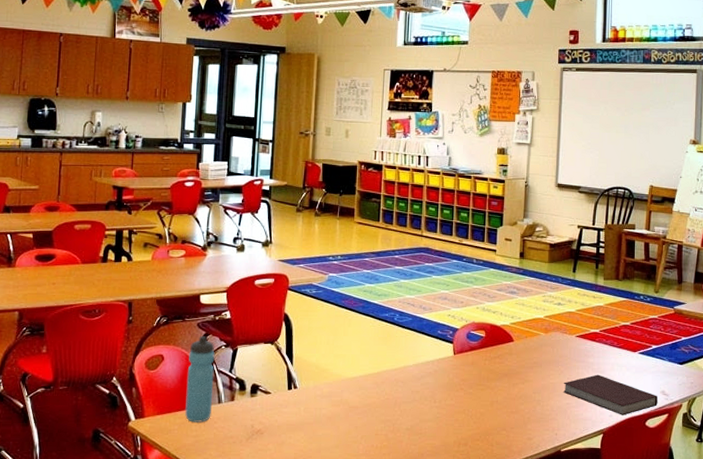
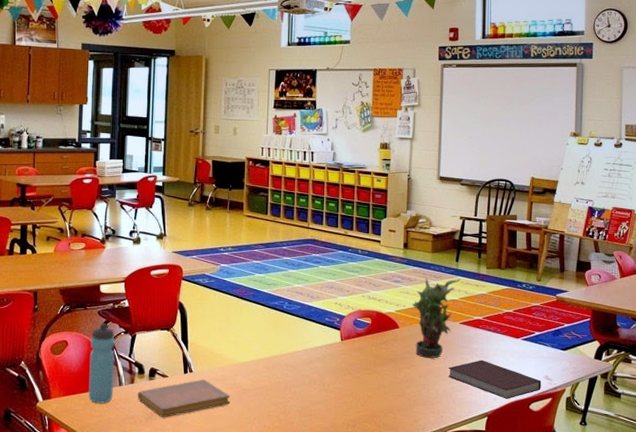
notebook: none [237,396,337,437] -> present [137,380,231,417]
potted plant: none [527,288,577,373] -> present [412,277,460,358]

